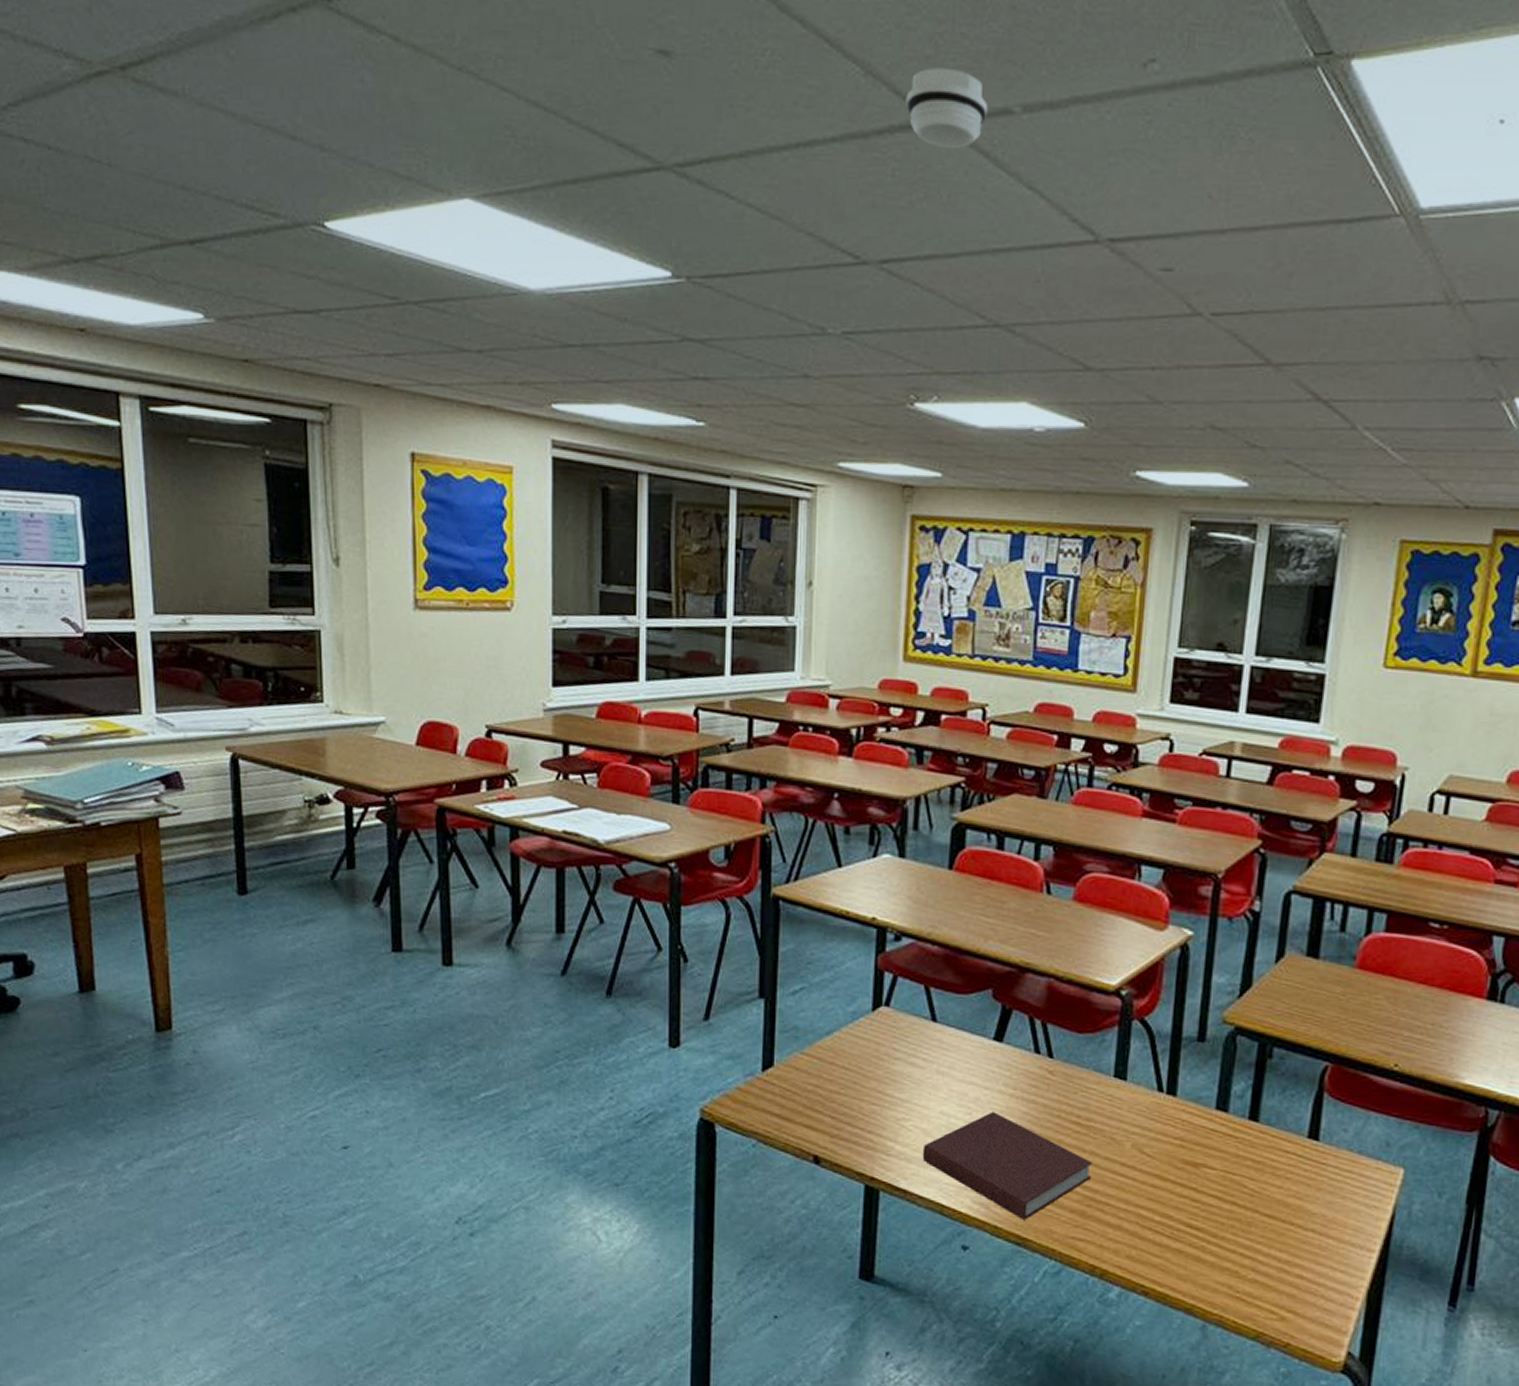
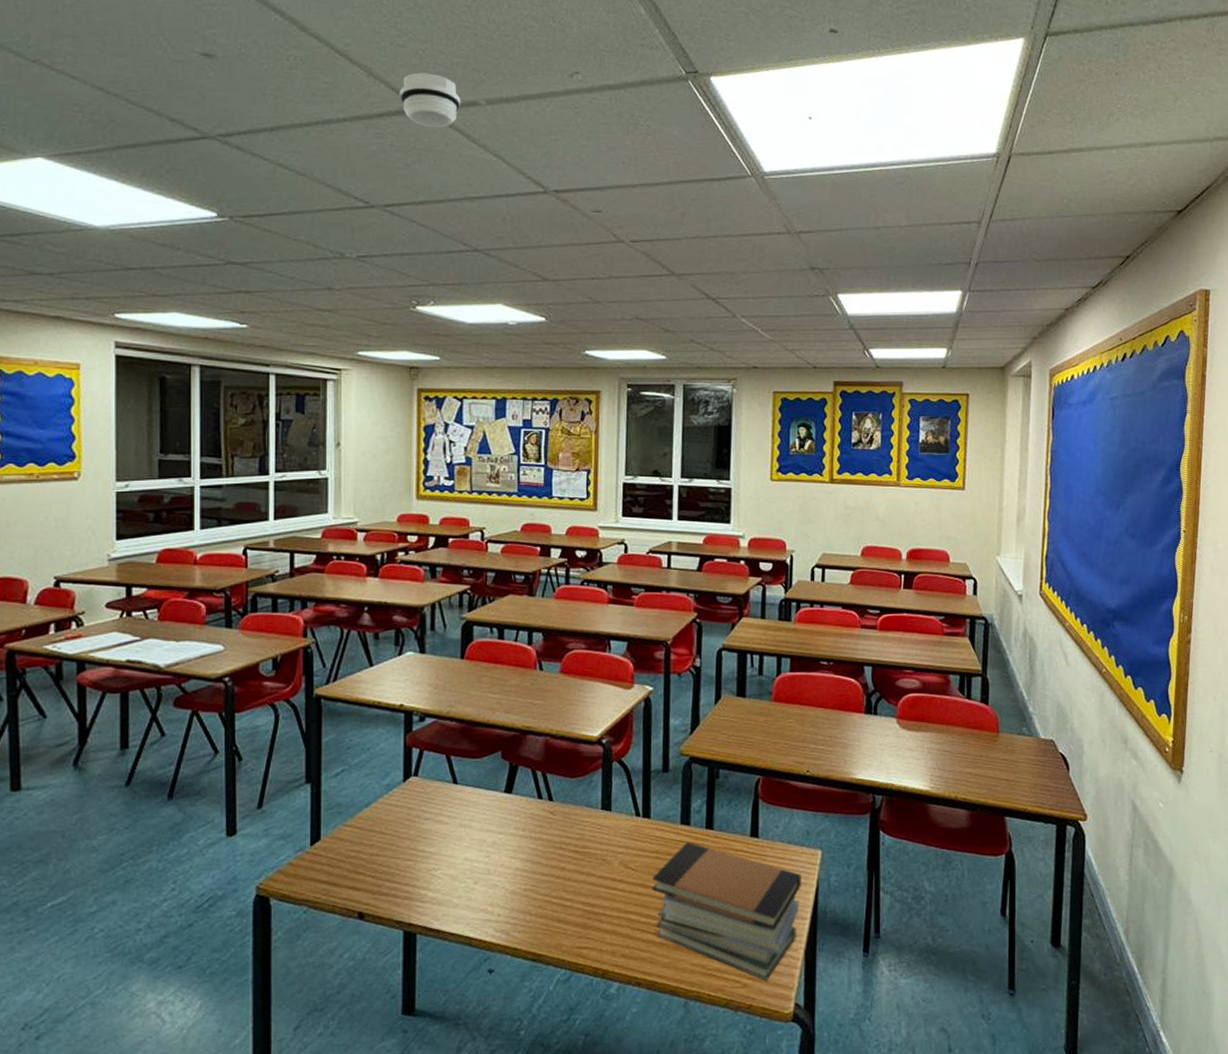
notebook: present [922,1111,1093,1220] -> none [451,852,590,939]
book stack: none [1170,1132,1373,1319] -> present [651,842,803,982]

